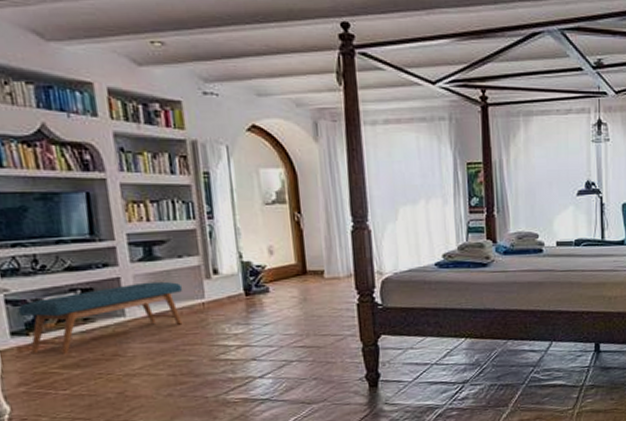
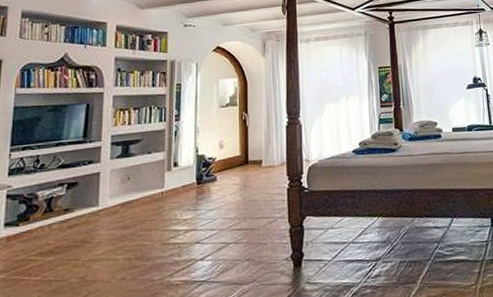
bench: present [18,281,183,356] -> none [15,174,148,244]

